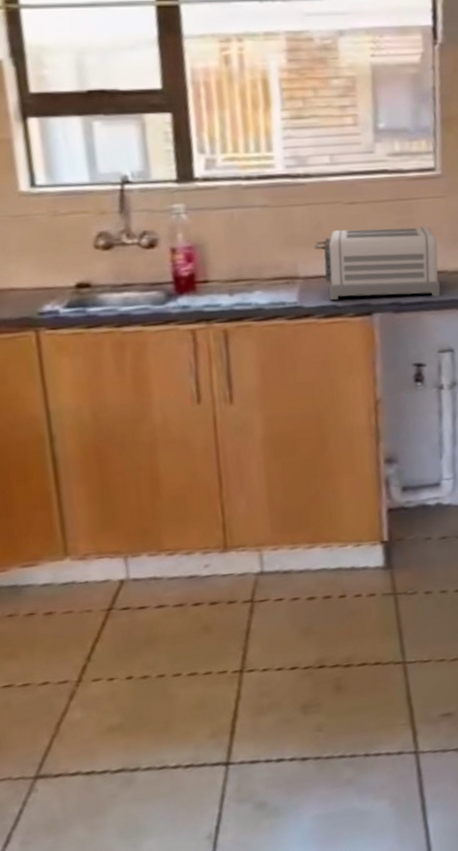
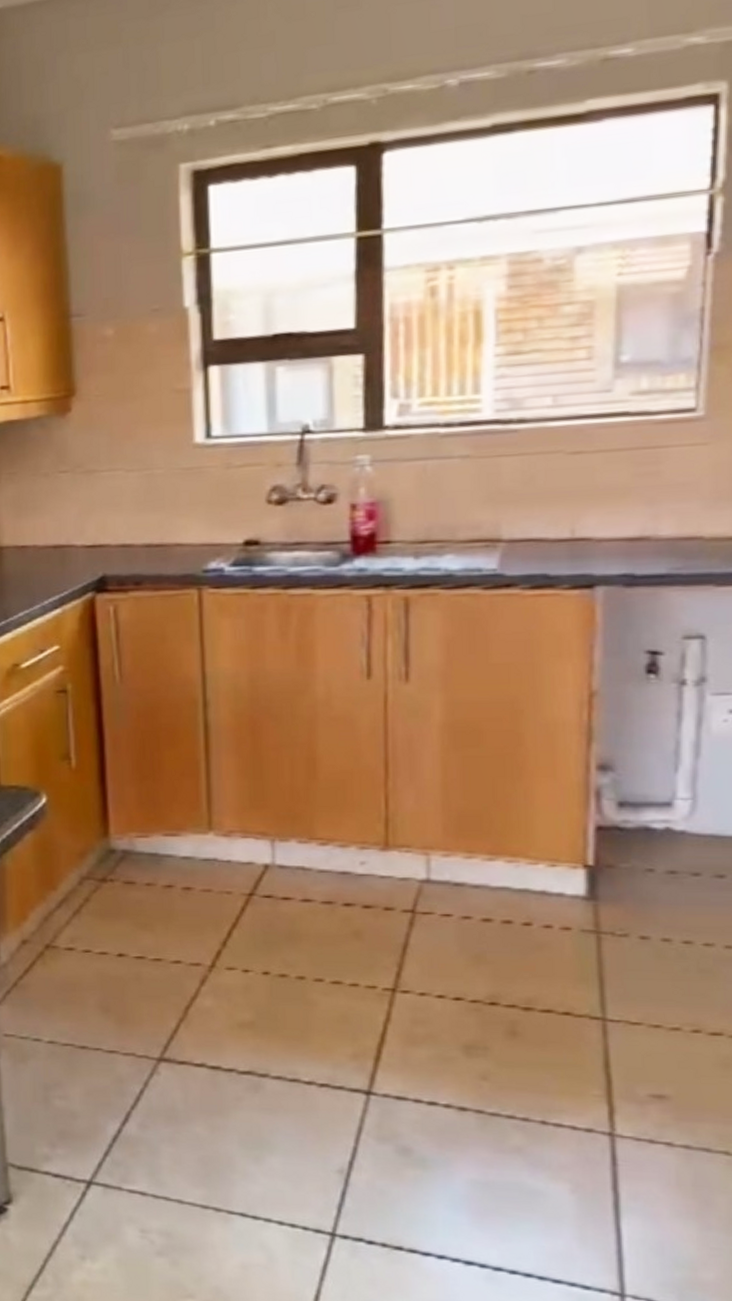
toaster: present [314,226,441,301] -> none [524,481,692,570]

